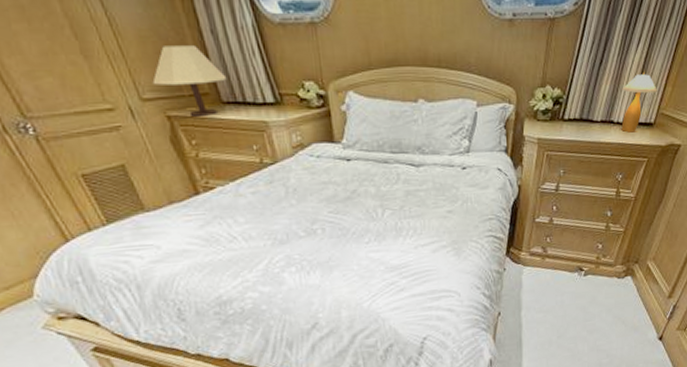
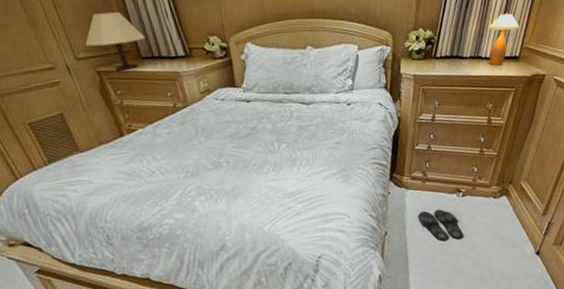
slippers: none [535,289,584,324] -> present [418,209,464,242]

